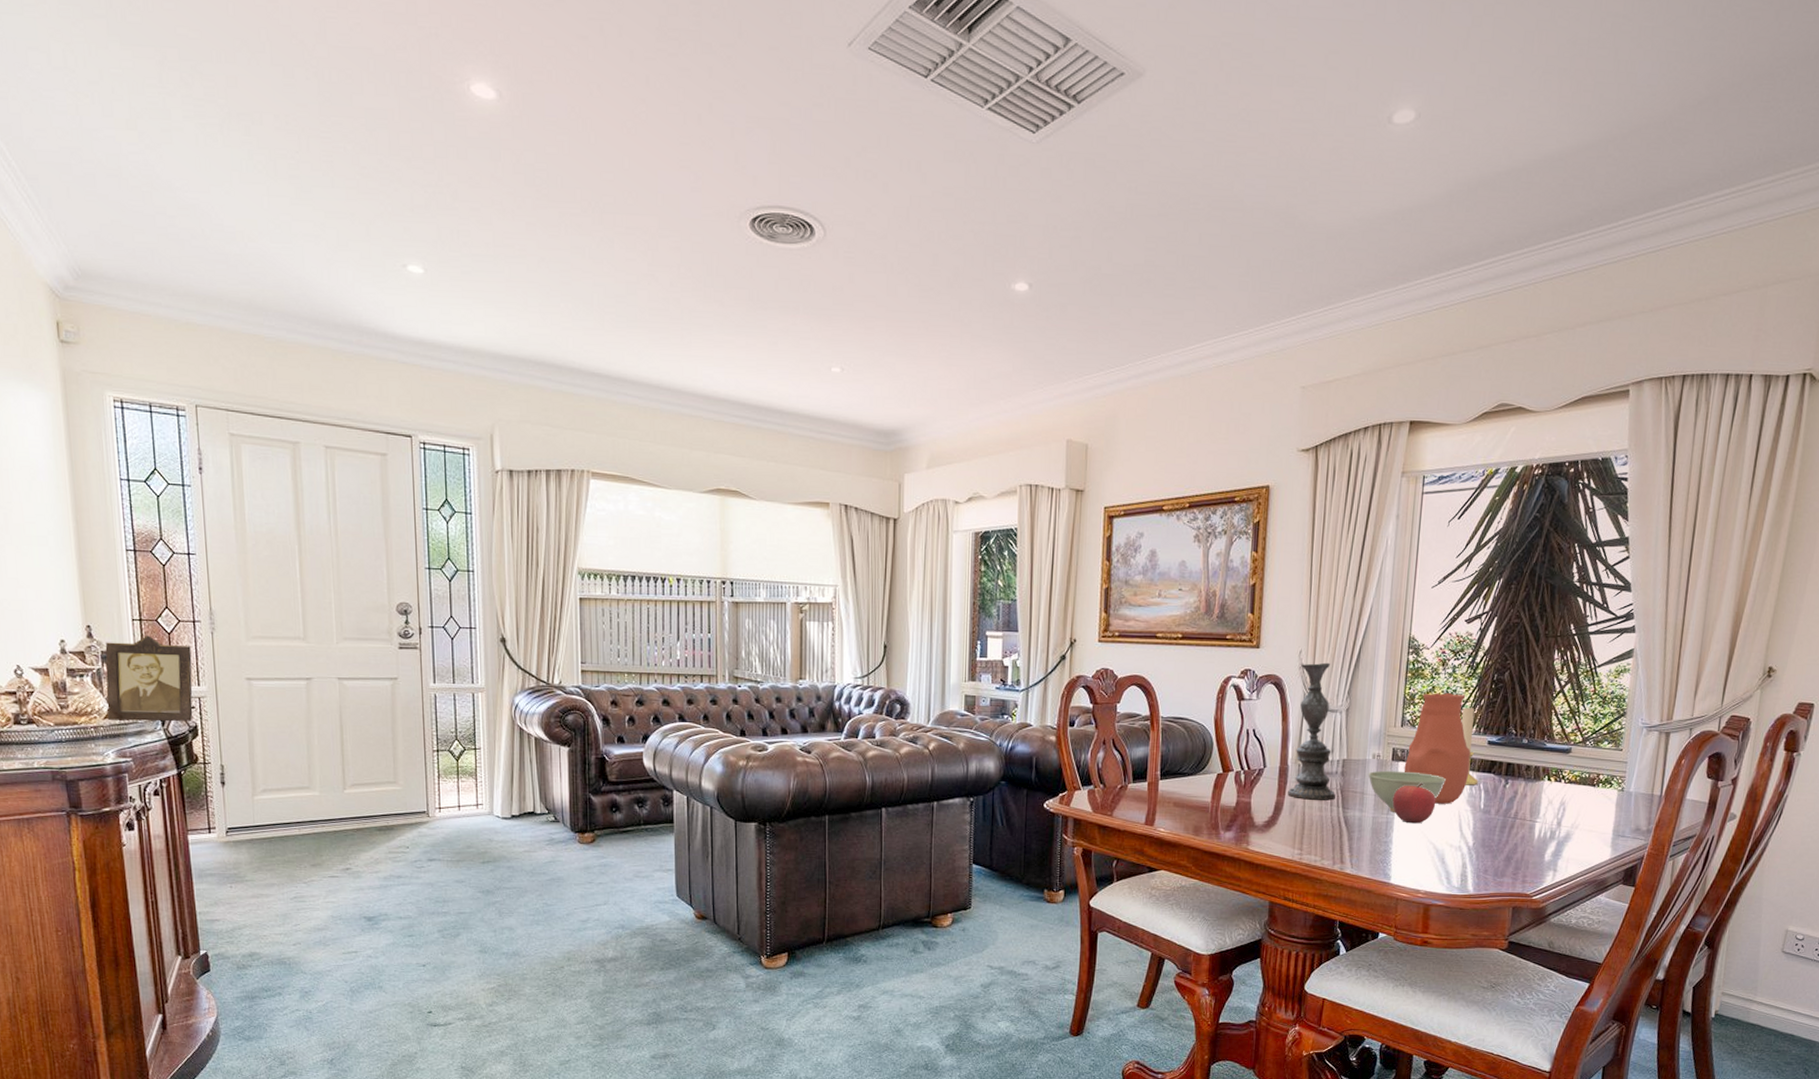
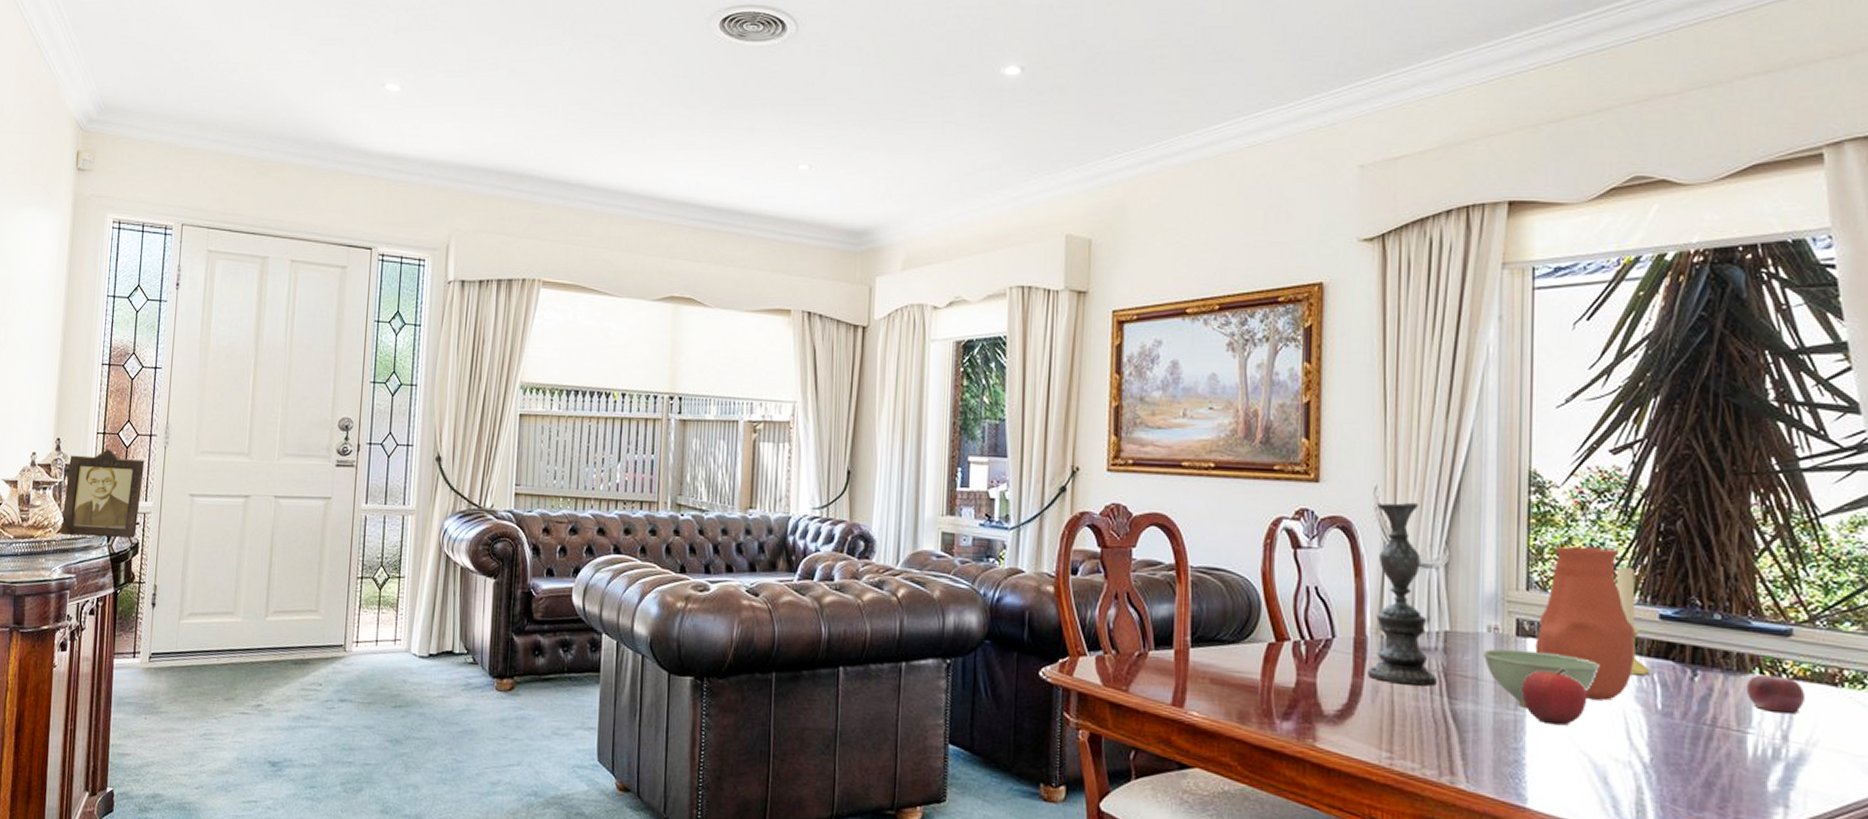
fruit: none [1538,776,1575,807] -> present [1746,667,1806,714]

